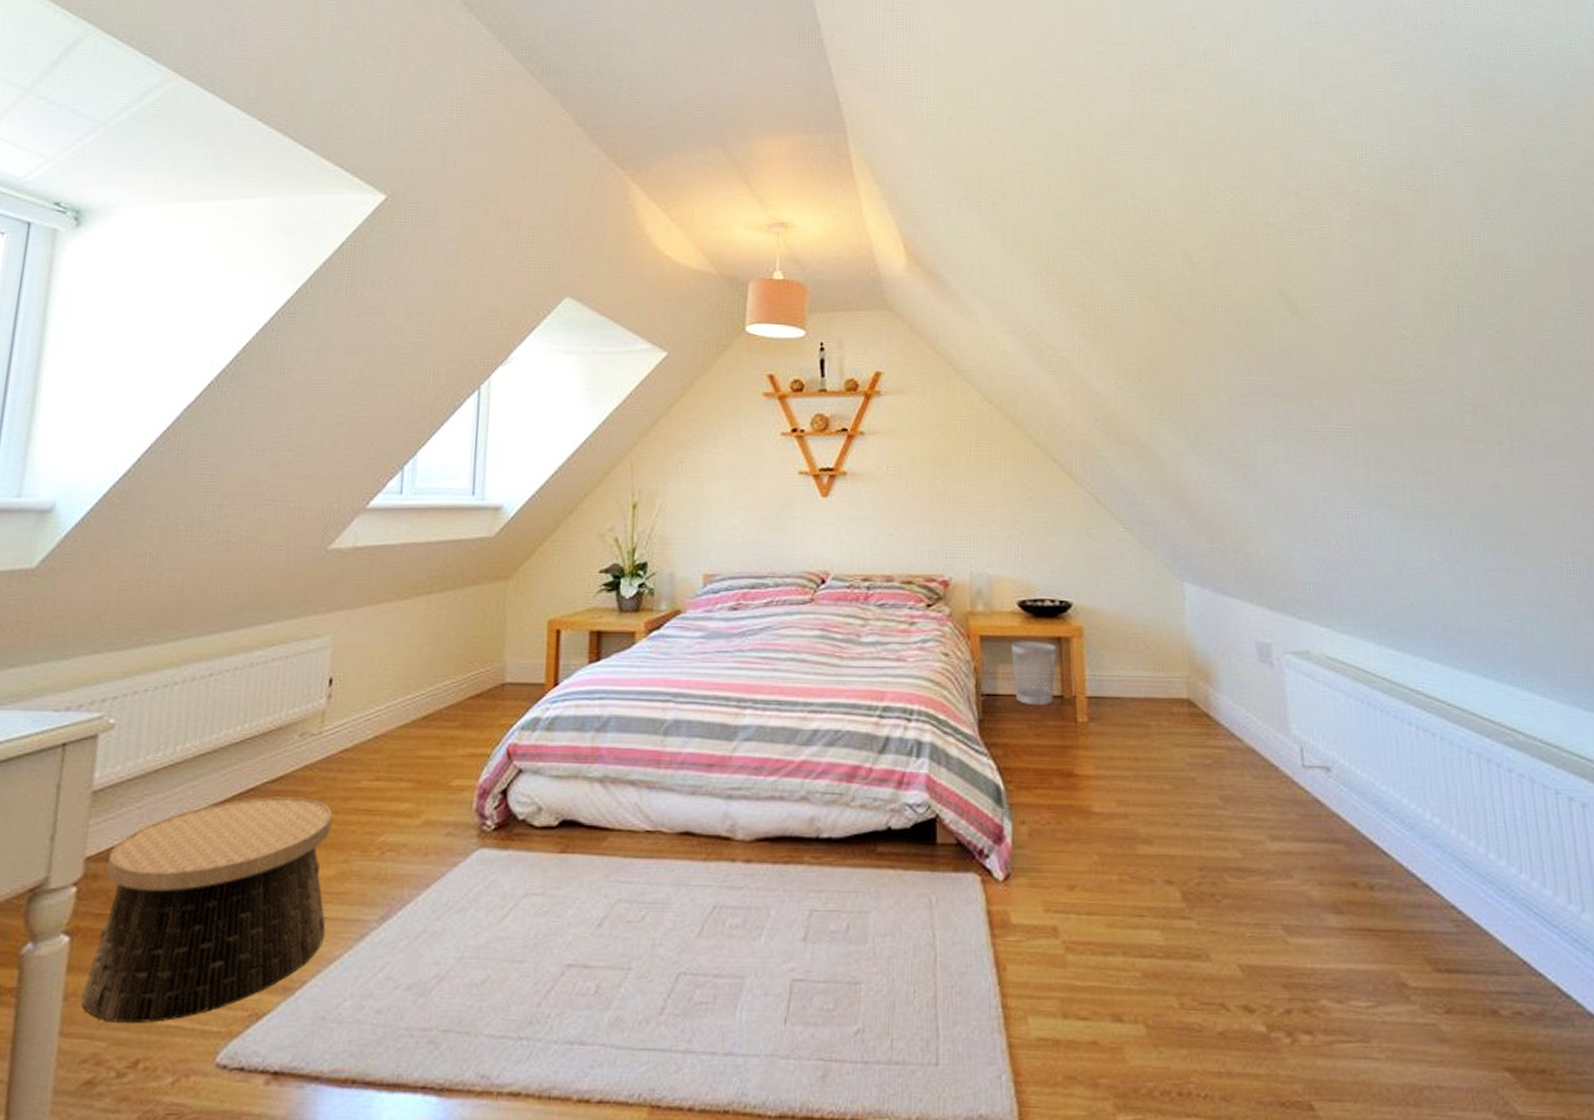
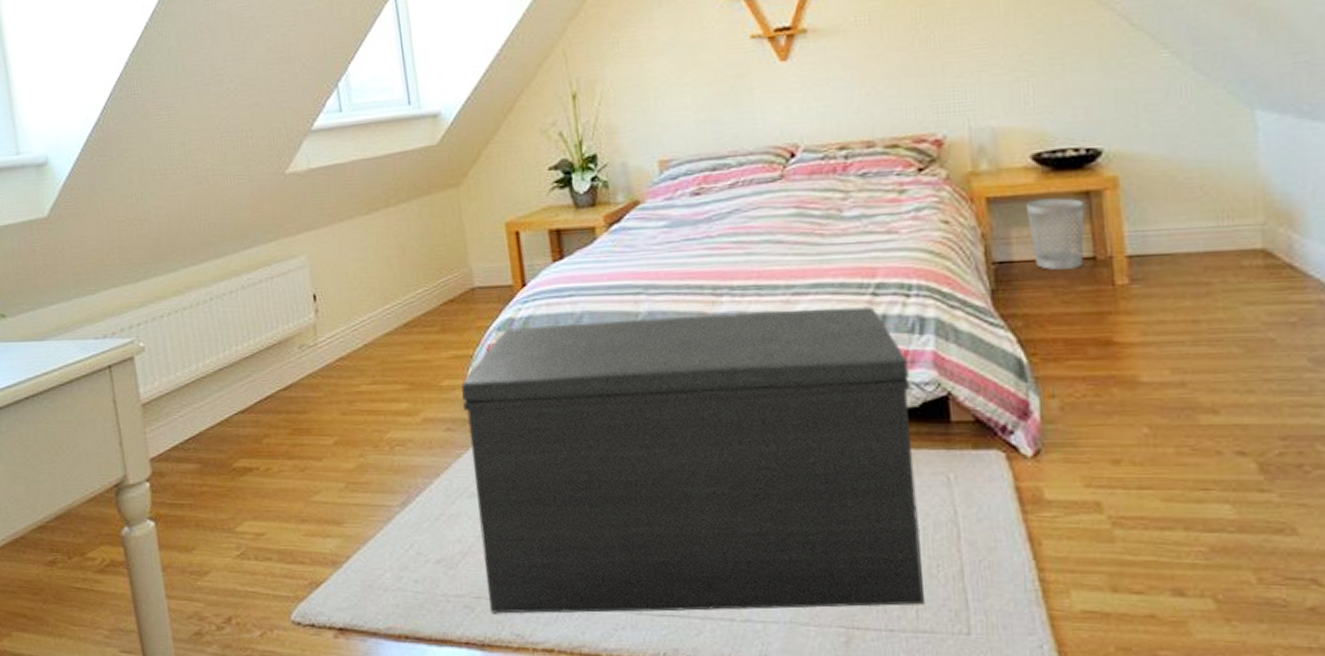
basket: present [81,796,333,1023] -> none [168,402,358,589]
bench: none [458,726,904,1050] -> present [461,306,924,614]

